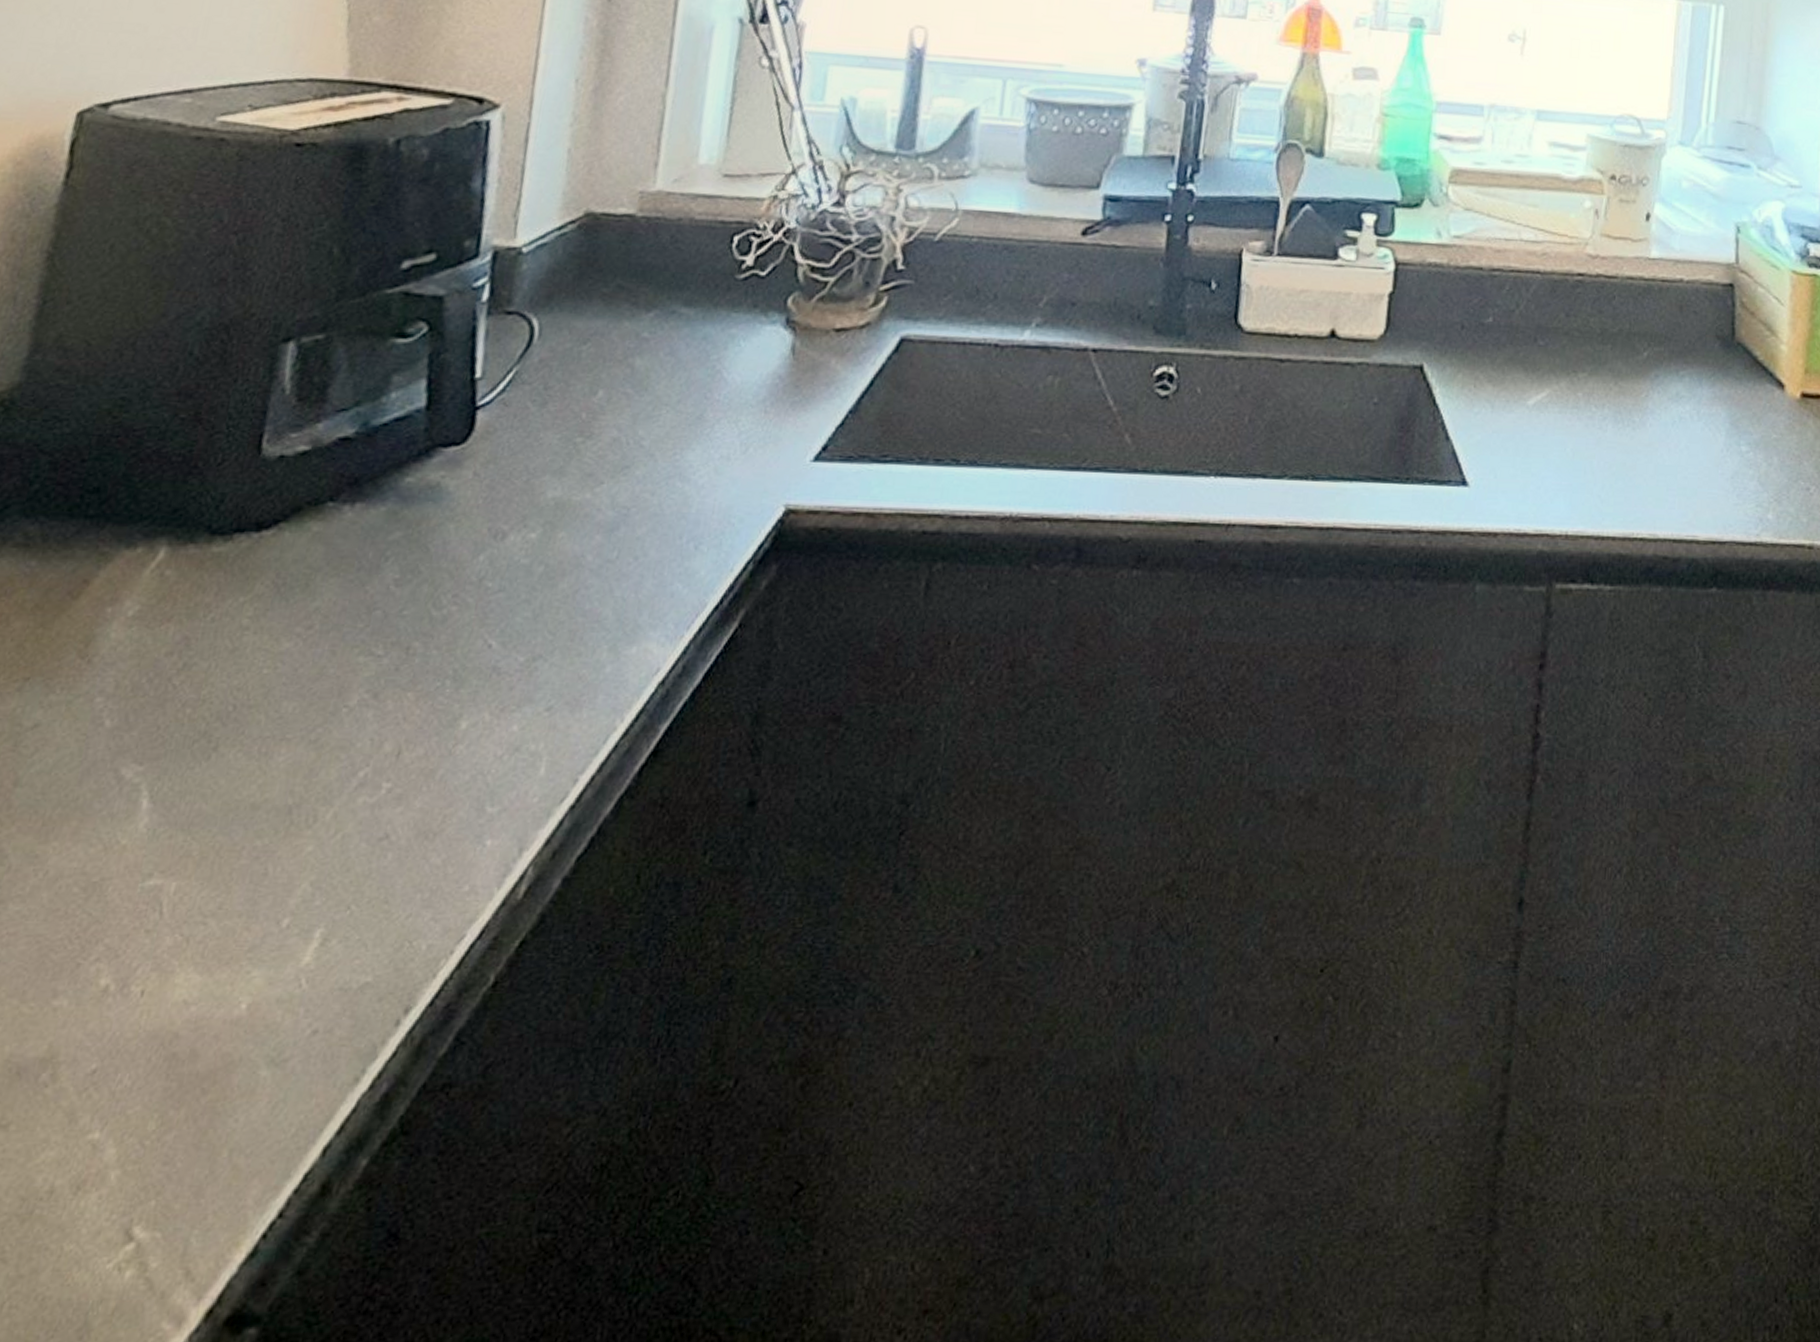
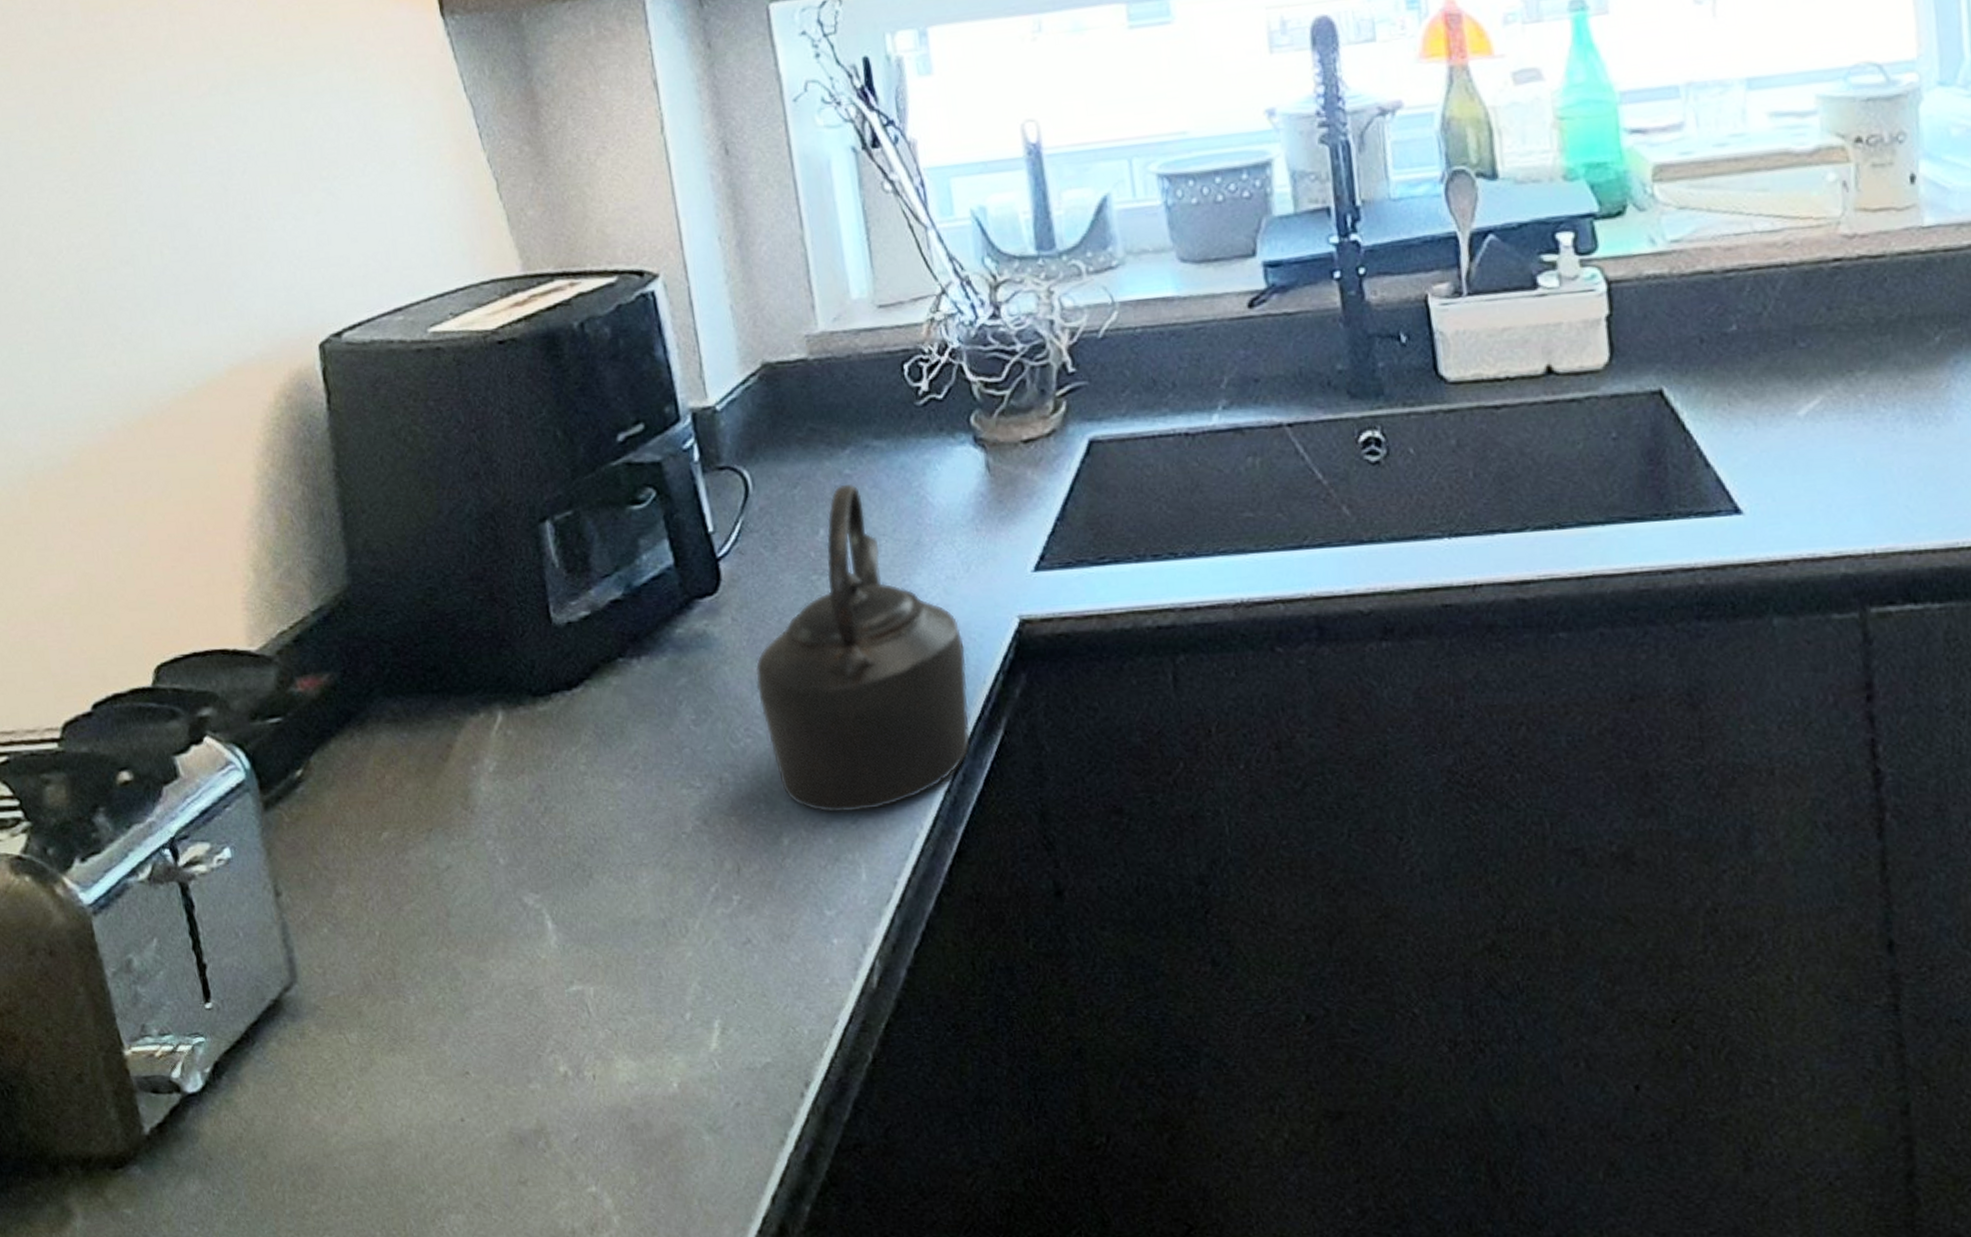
kettle: none [477,347,722,698] -> present [755,483,971,813]

